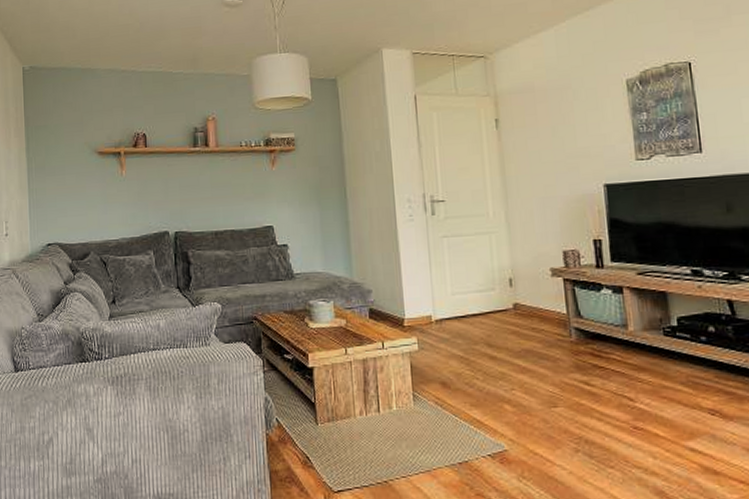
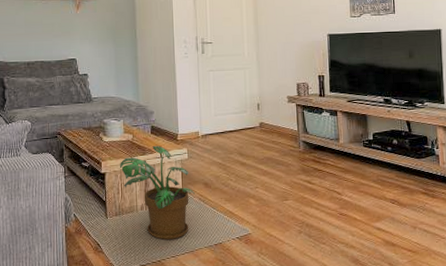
potted plant: none [331,334,429,454] -> present [120,146,195,240]

